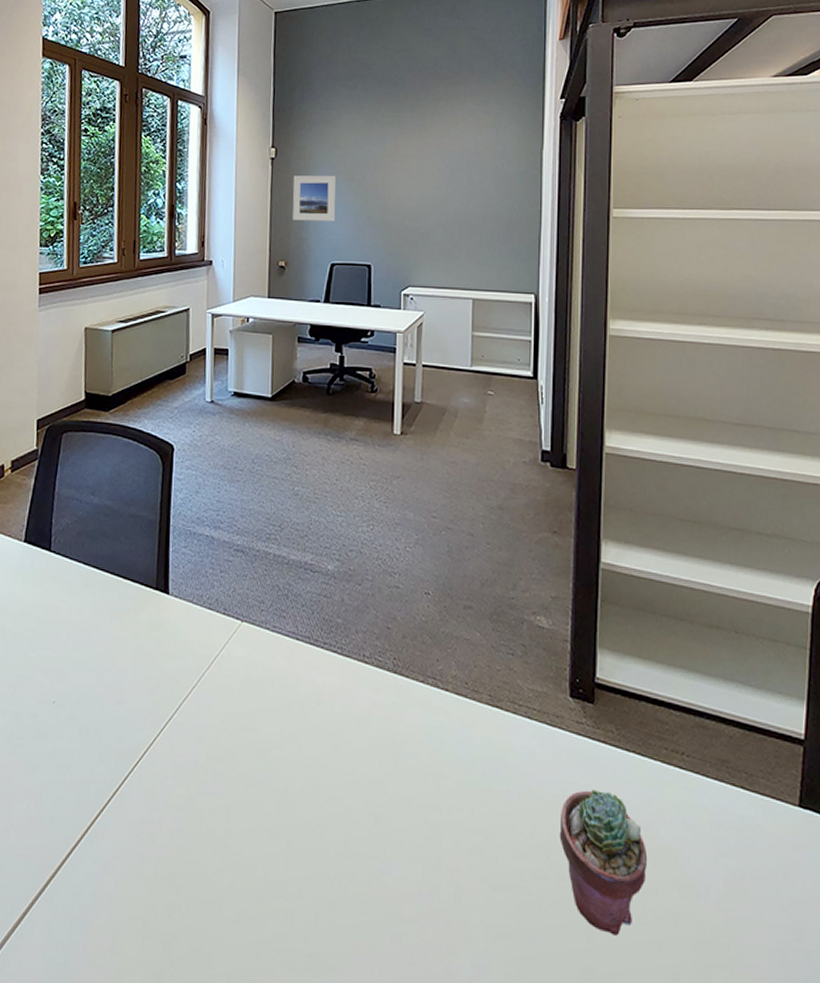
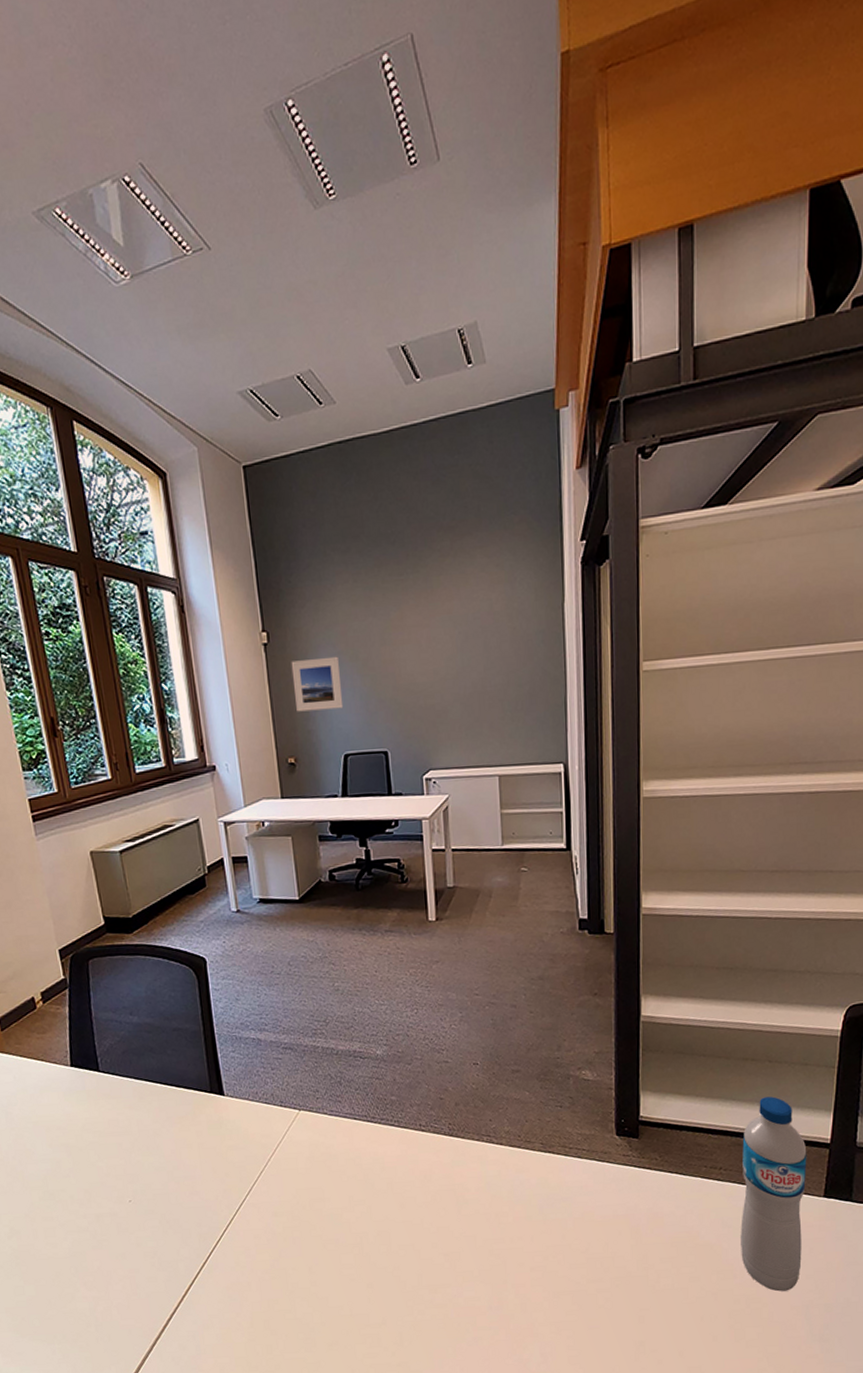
potted succulent: present [559,789,647,936] -> none [611,1207,689,1315]
water bottle: none [705,673,779,925] -> present [741,1097,807,1292]

